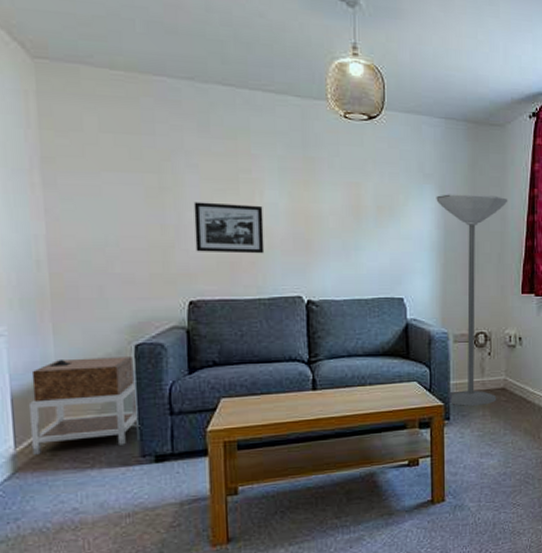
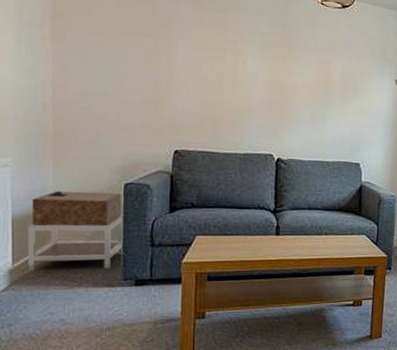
picture frame: present [193,202,265,254] -> none [183,65,245,115]

